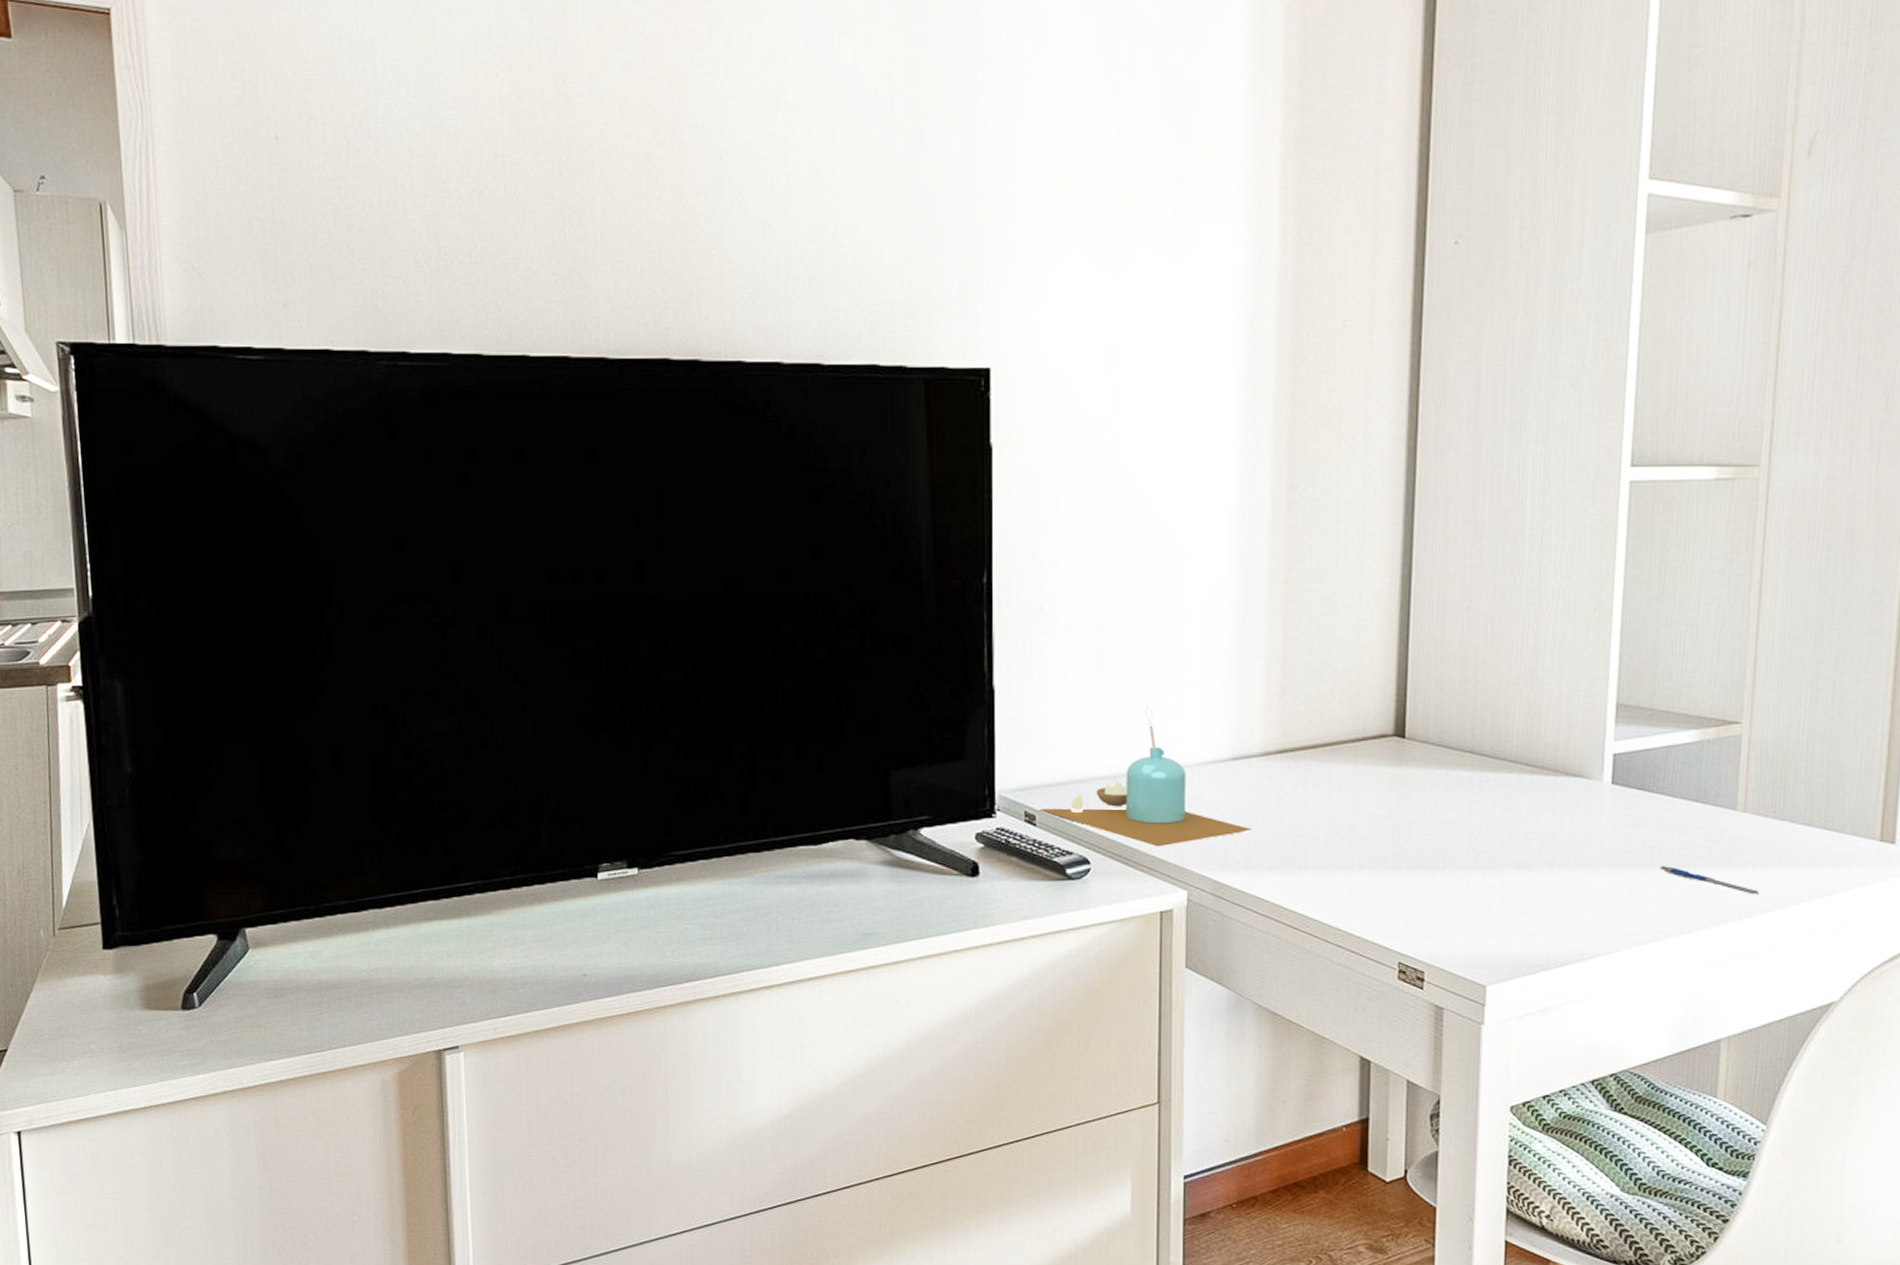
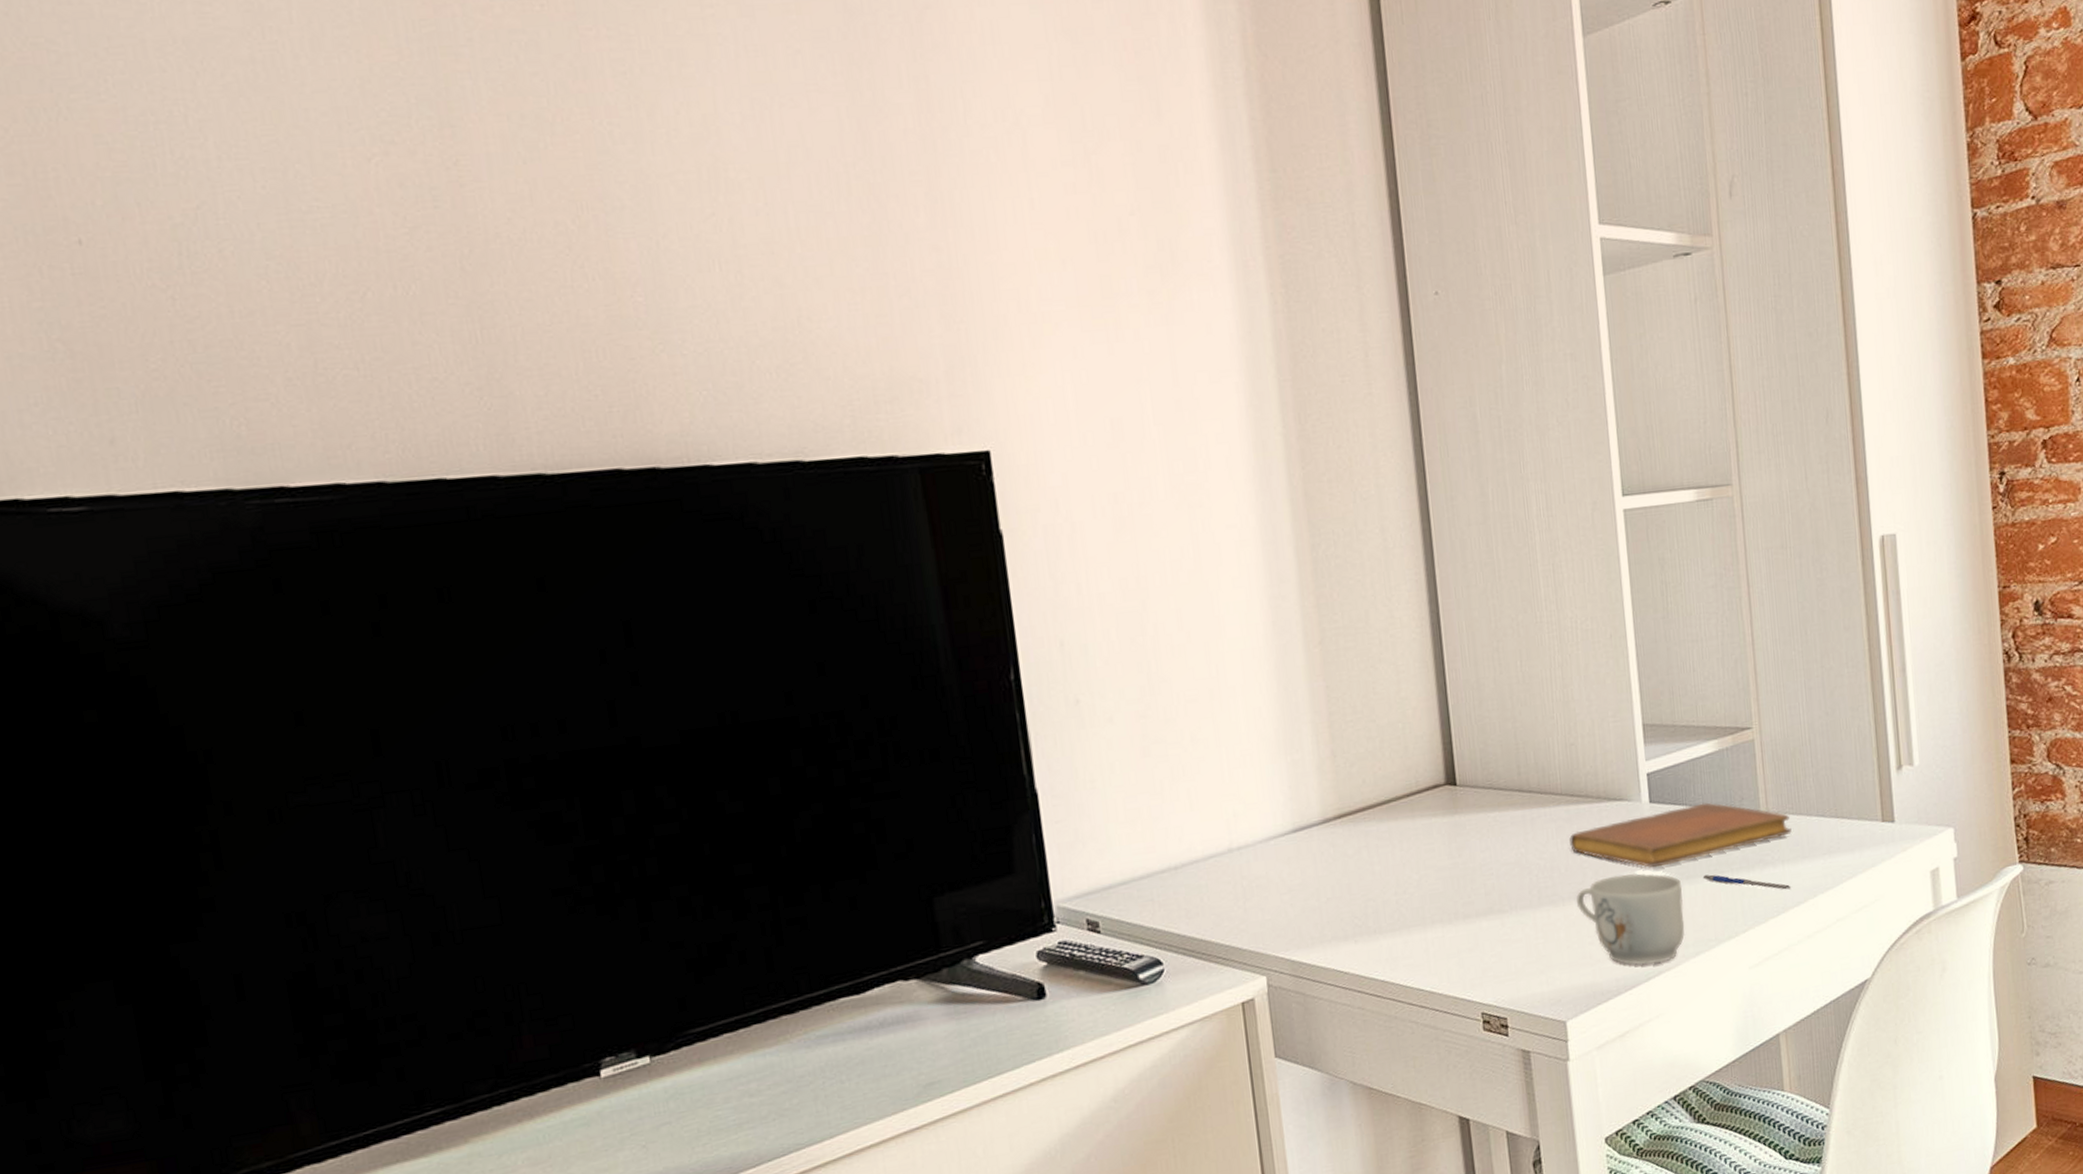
candle: present [1039,703,1252,847] -> none [1102,785,1323,935]
mug: none [1516,851,1635,945] -> present [1577,872,1685,965]
notebook: none [1517,792,1770,850] -> present [1569,802,1792,868]

